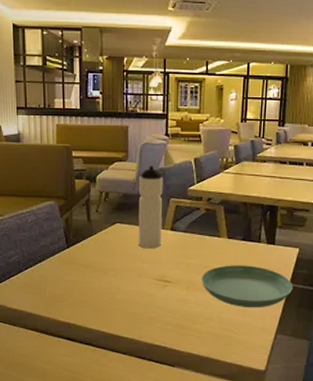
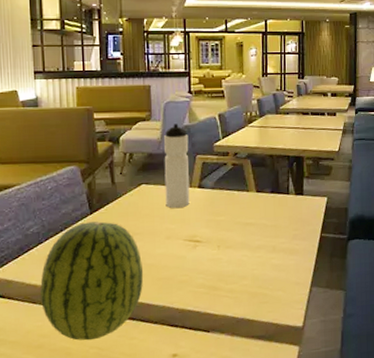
fruit: none [20,255,115,364] -> present [40,221,144,341]
saucer: present [201,265,293,308] -> none [232,218,324,263]

